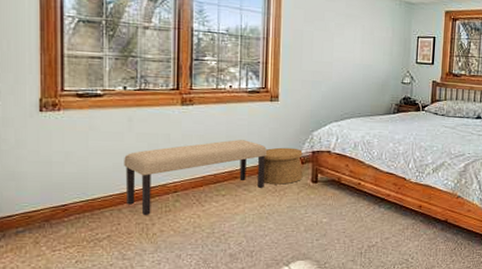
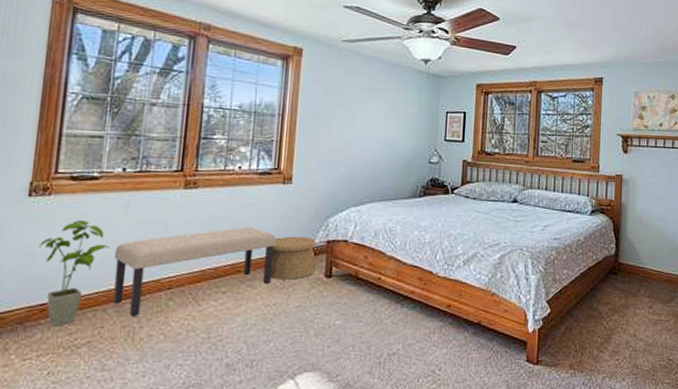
house plant: none [55,132,118,224] -> present [39,219,109,326]

